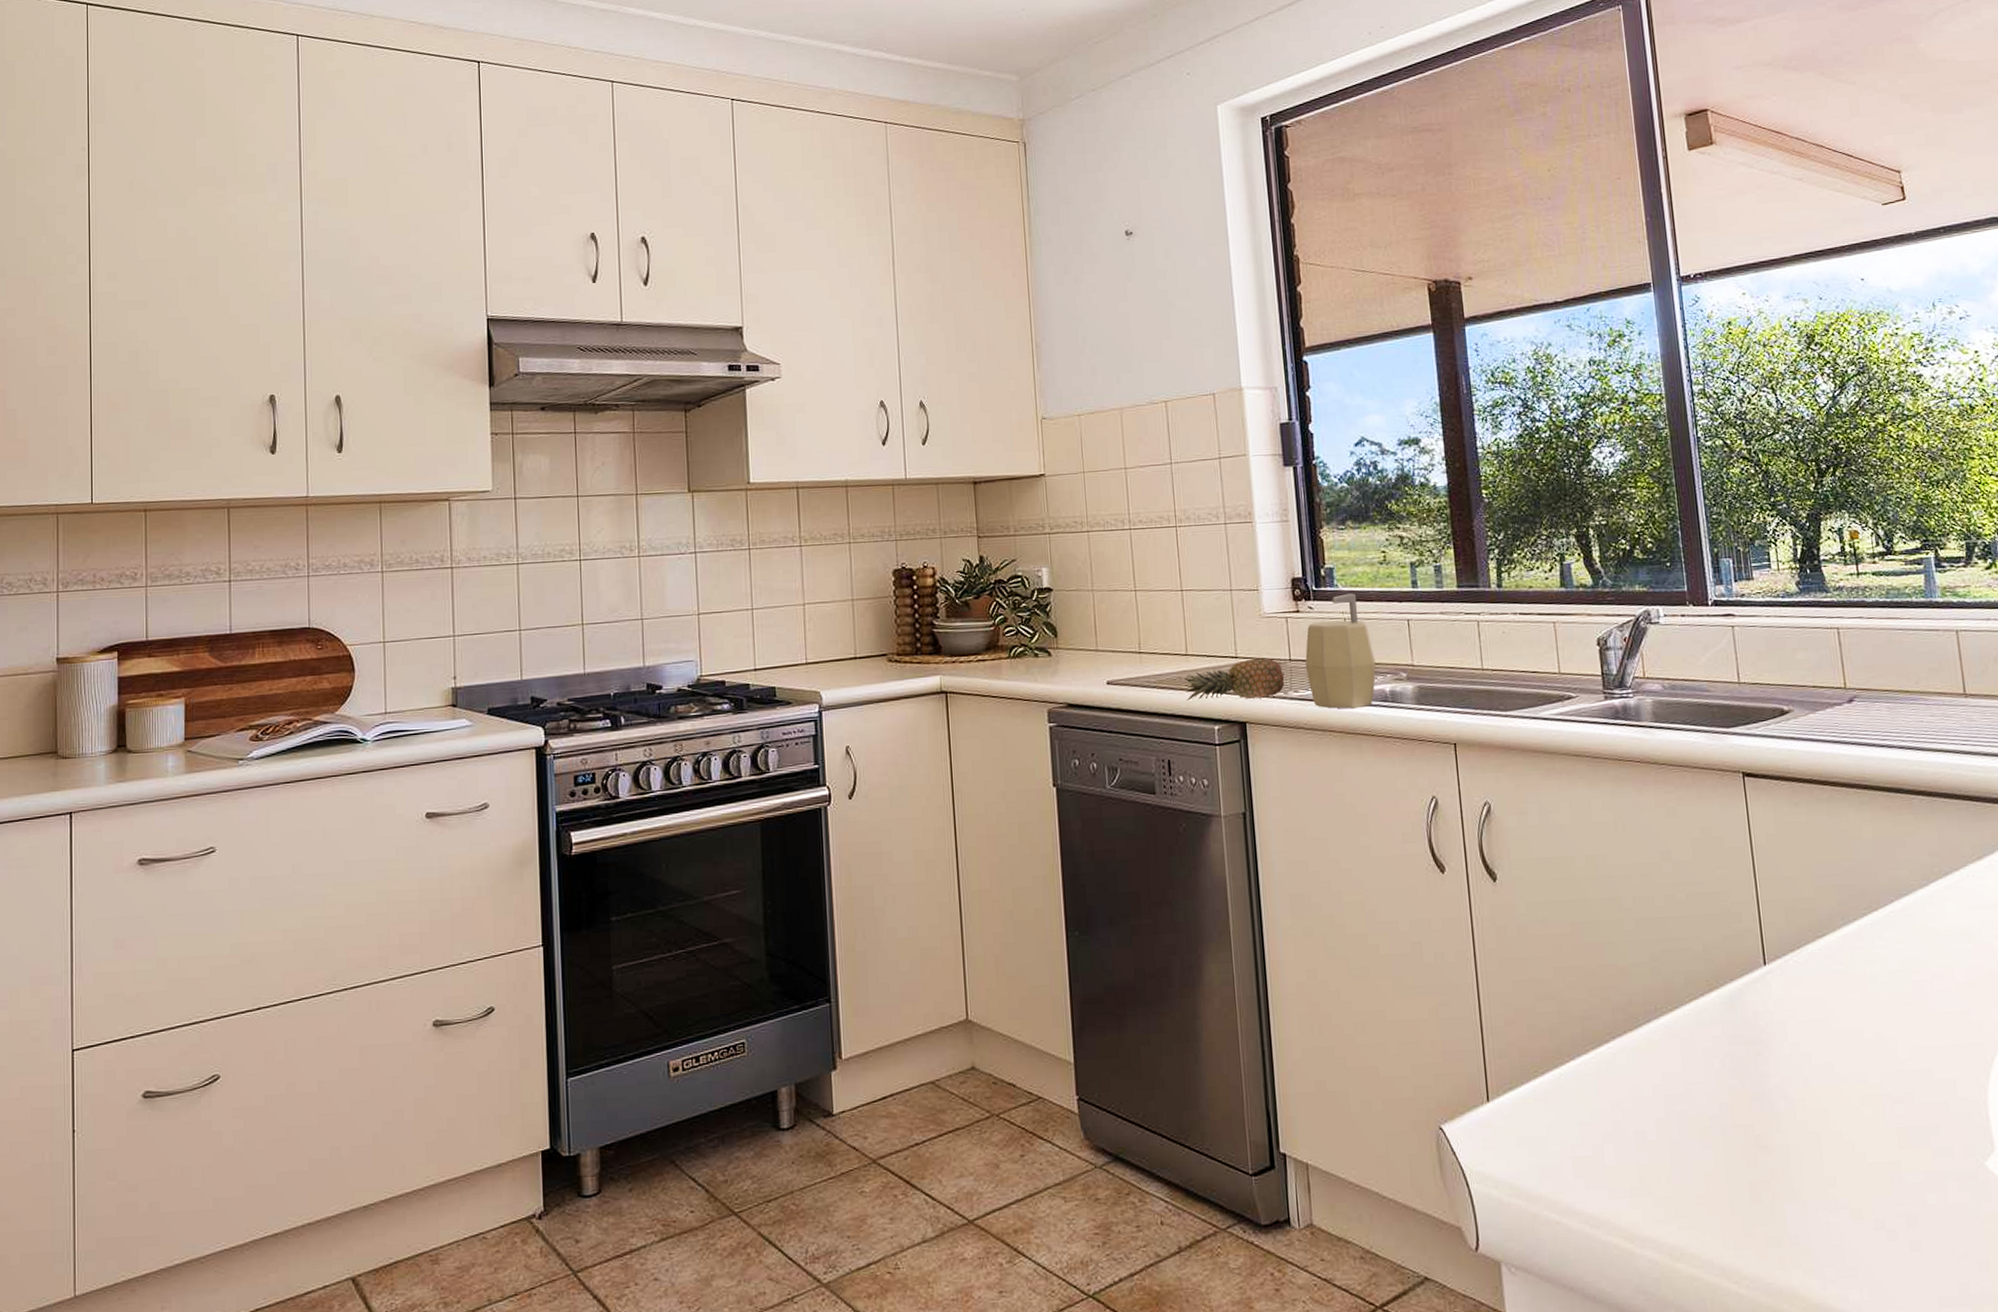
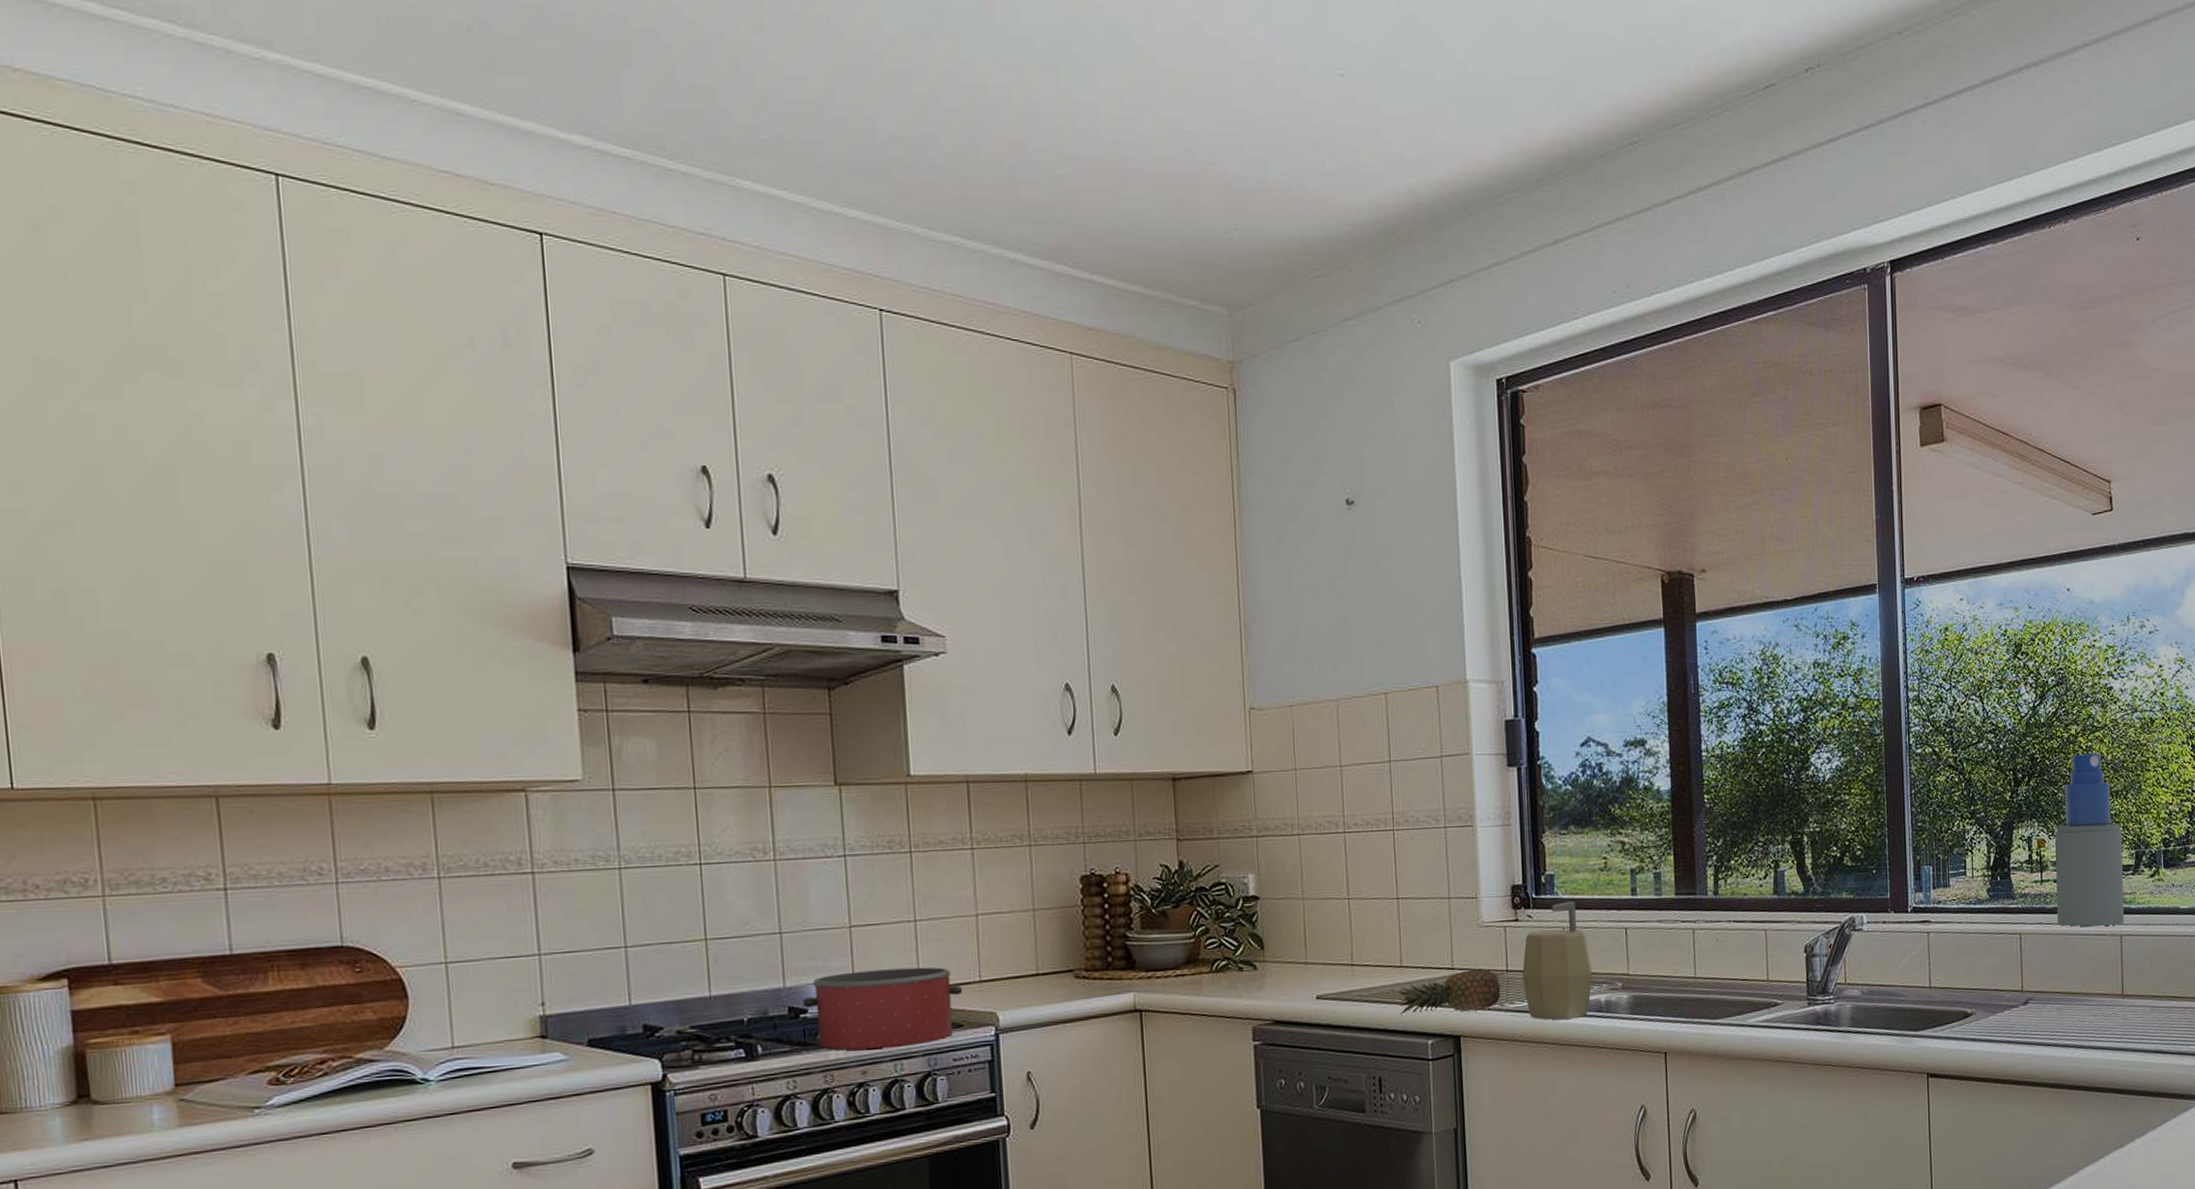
cooking pot: none [659,650,792,724] -> present [803,967,963,1051]
spray bottle: none [1869,441,1960,622] -> present [2055,752,2125,927]

